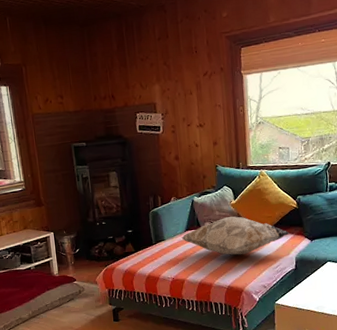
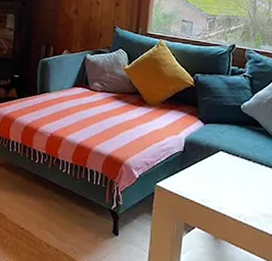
decorative pillow: present [182,216,290,256] -> none [67,81,182,125]

